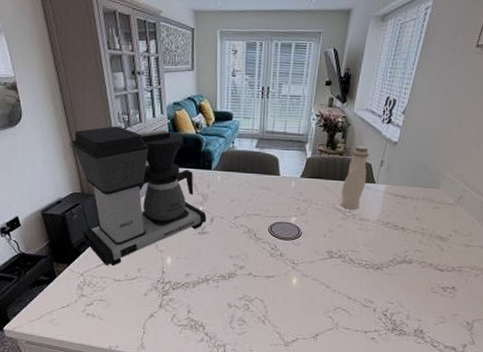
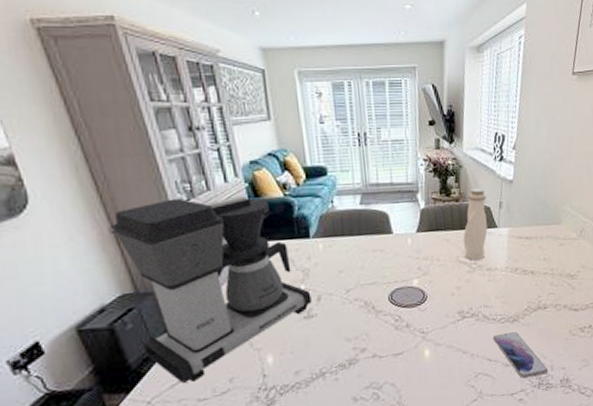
smartphone: none [355,278,404,321] -> present [492,332,549,378]

